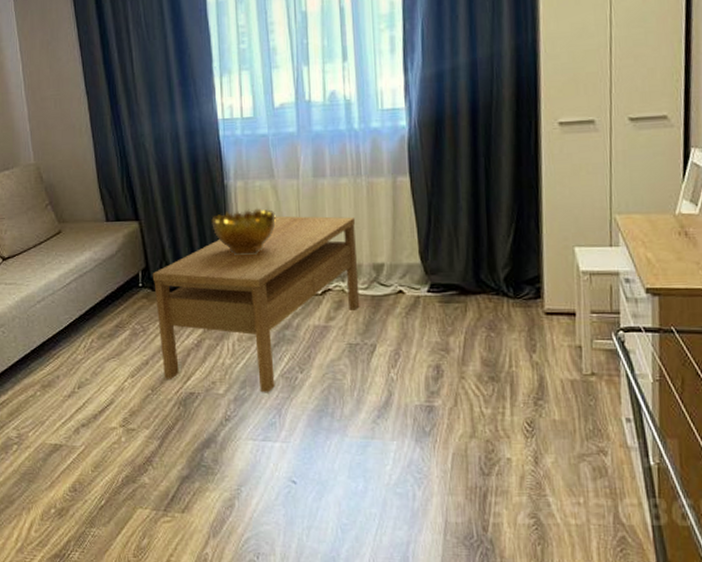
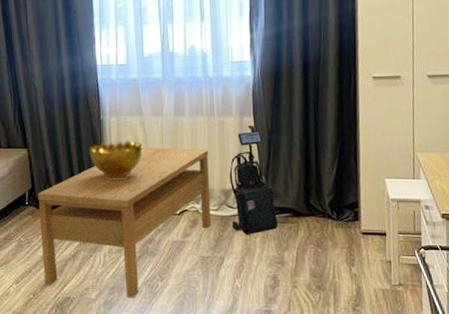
vacuum cleaner: none [381,185,442,317] -> present [229,124,278,235]

